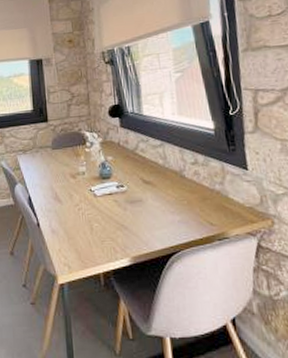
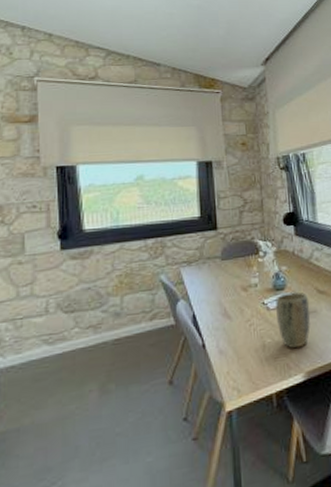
plant pot: none [102,181,136,234] -> present [275,292,310,349]

